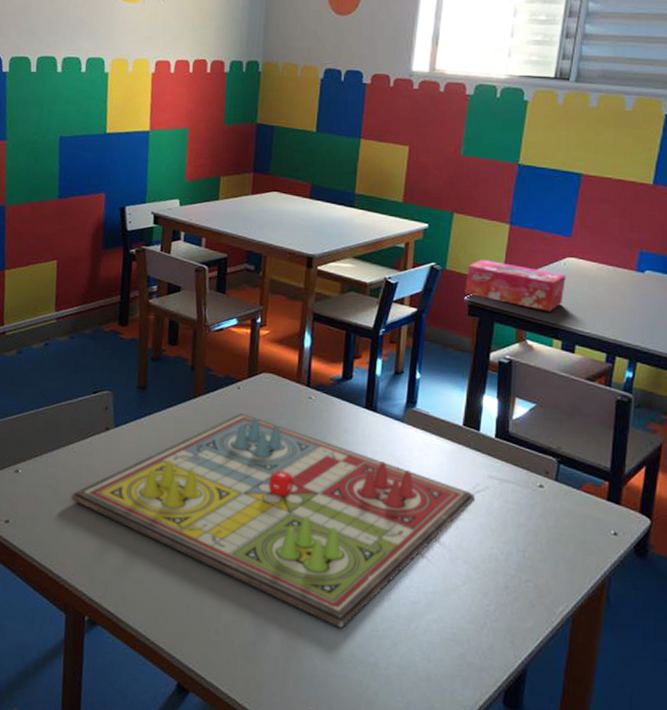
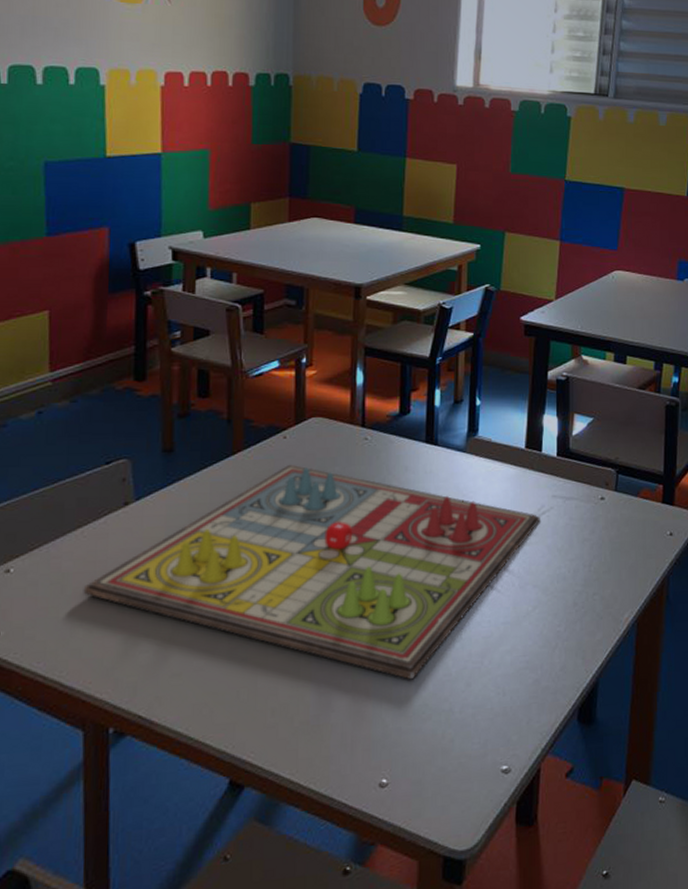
tissue box: present [464,259,566,312] -> none [520,277,615,325]

